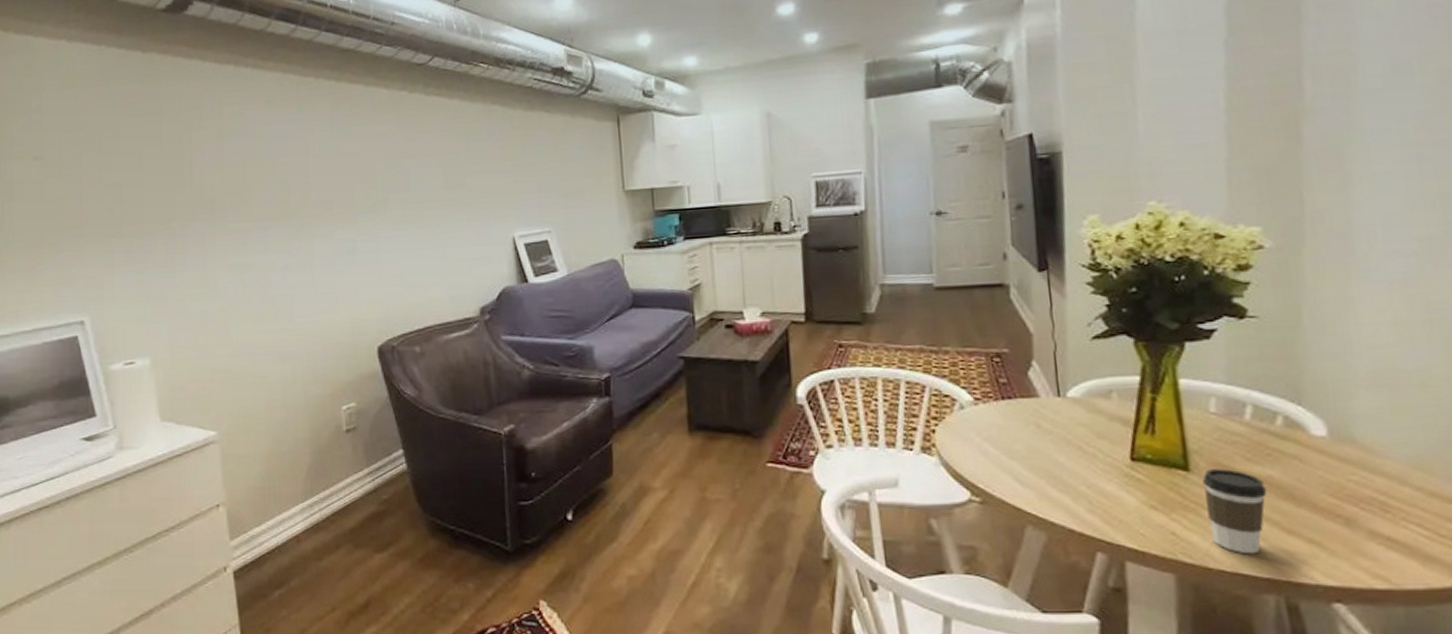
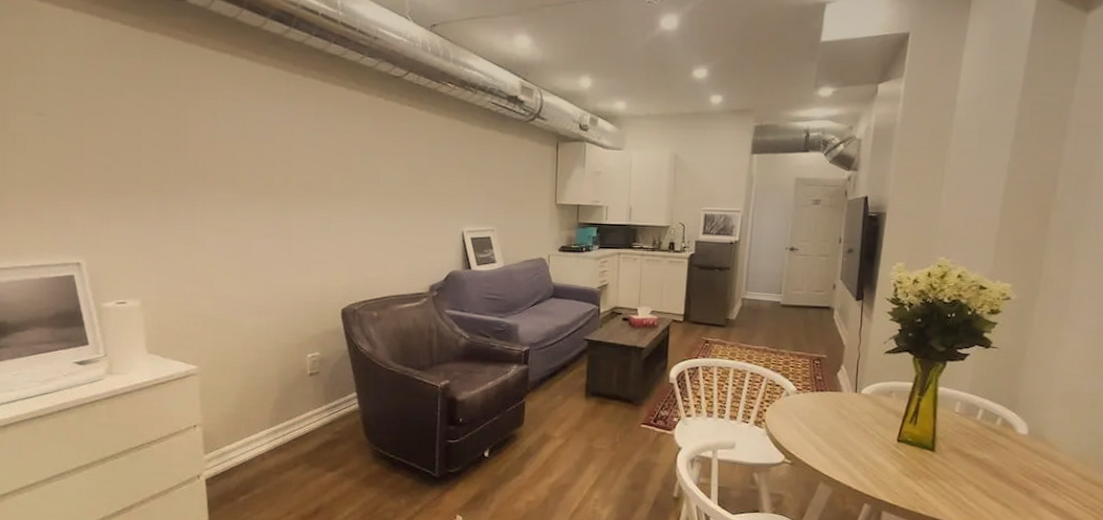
coffee cup: present [1202,469,1267,555] -> none [941,451,982,511]

